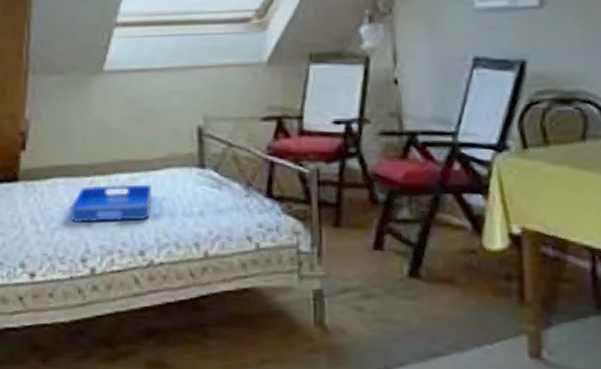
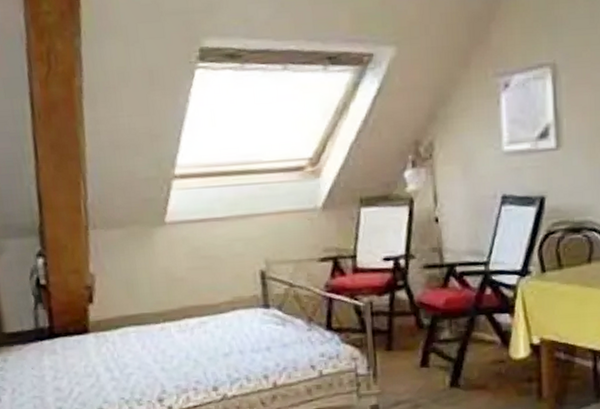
serving tray: present [70,184,153,224] -> none [143,326,223,368]

